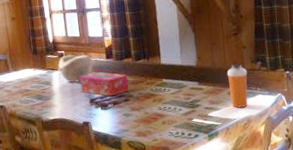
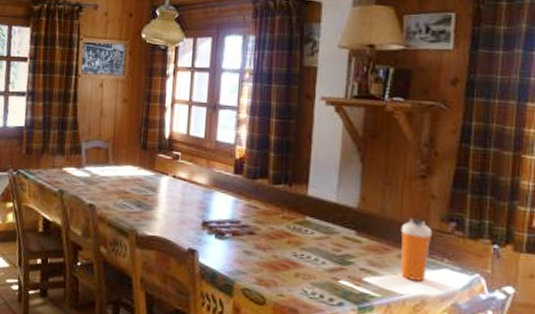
decorative bowl: present [58,55,92,83] -> none [170,159,214,196]
tissue box: present [80,72,130,97] -> none [194,188,259,224]

